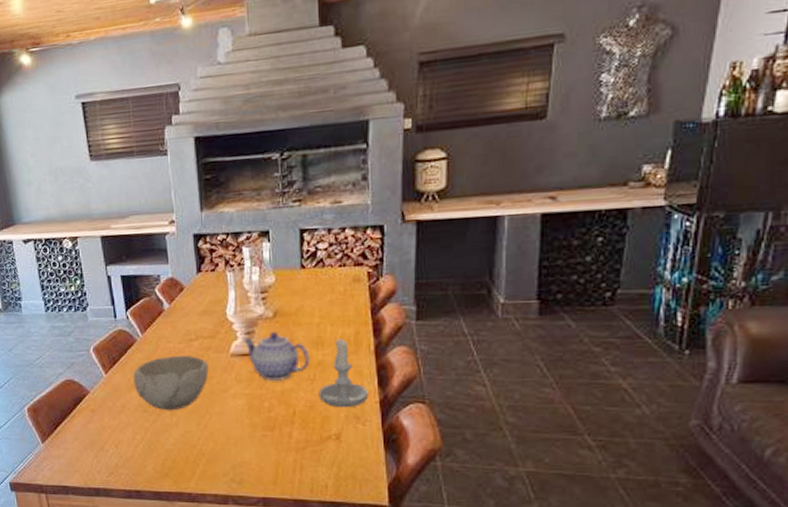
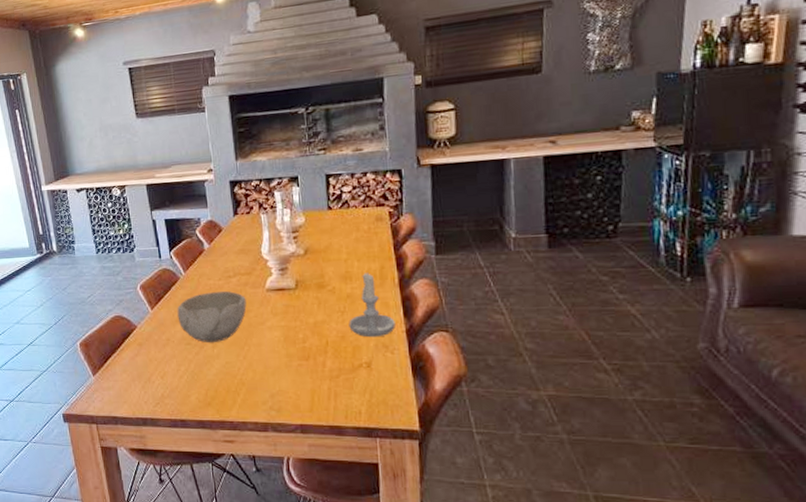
teapot: present [242,332,310,381] -> none [277,268,340,313]

